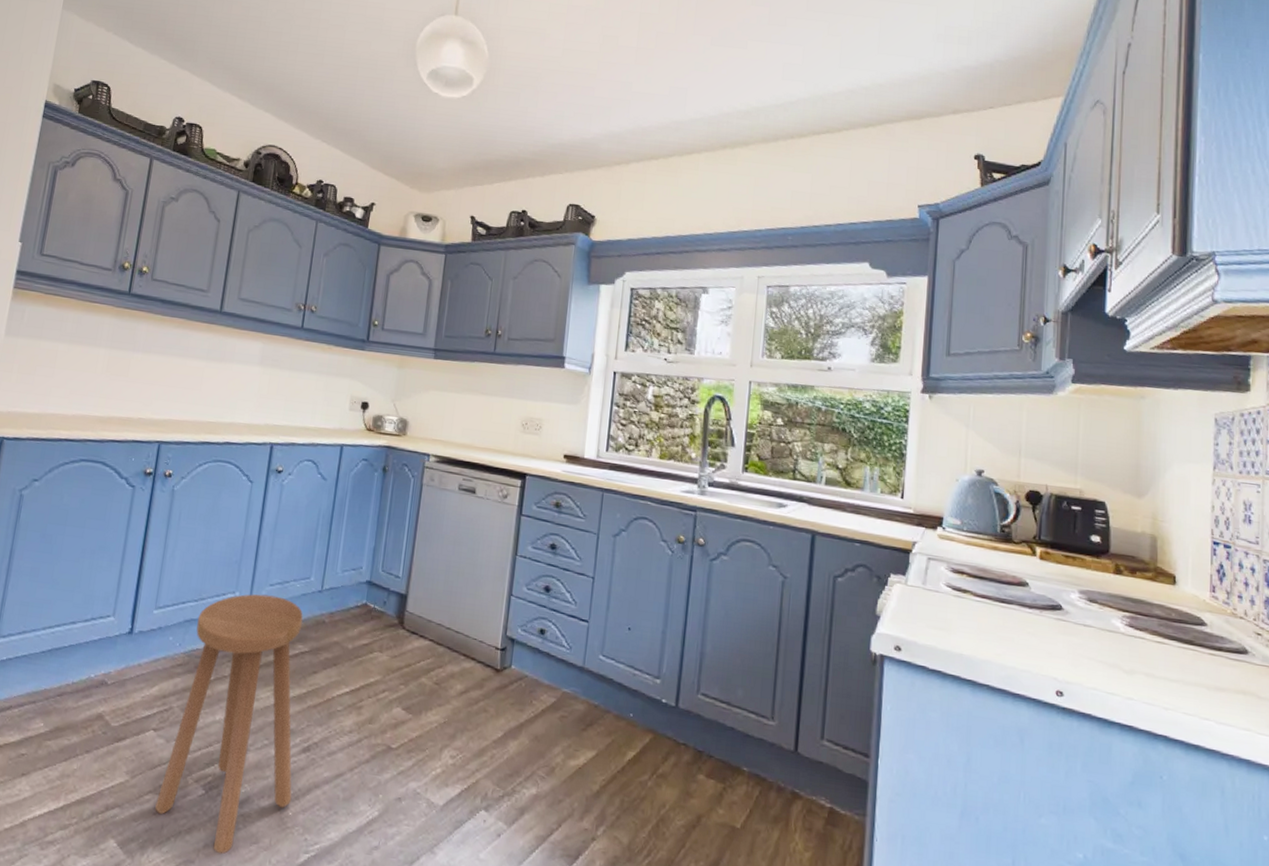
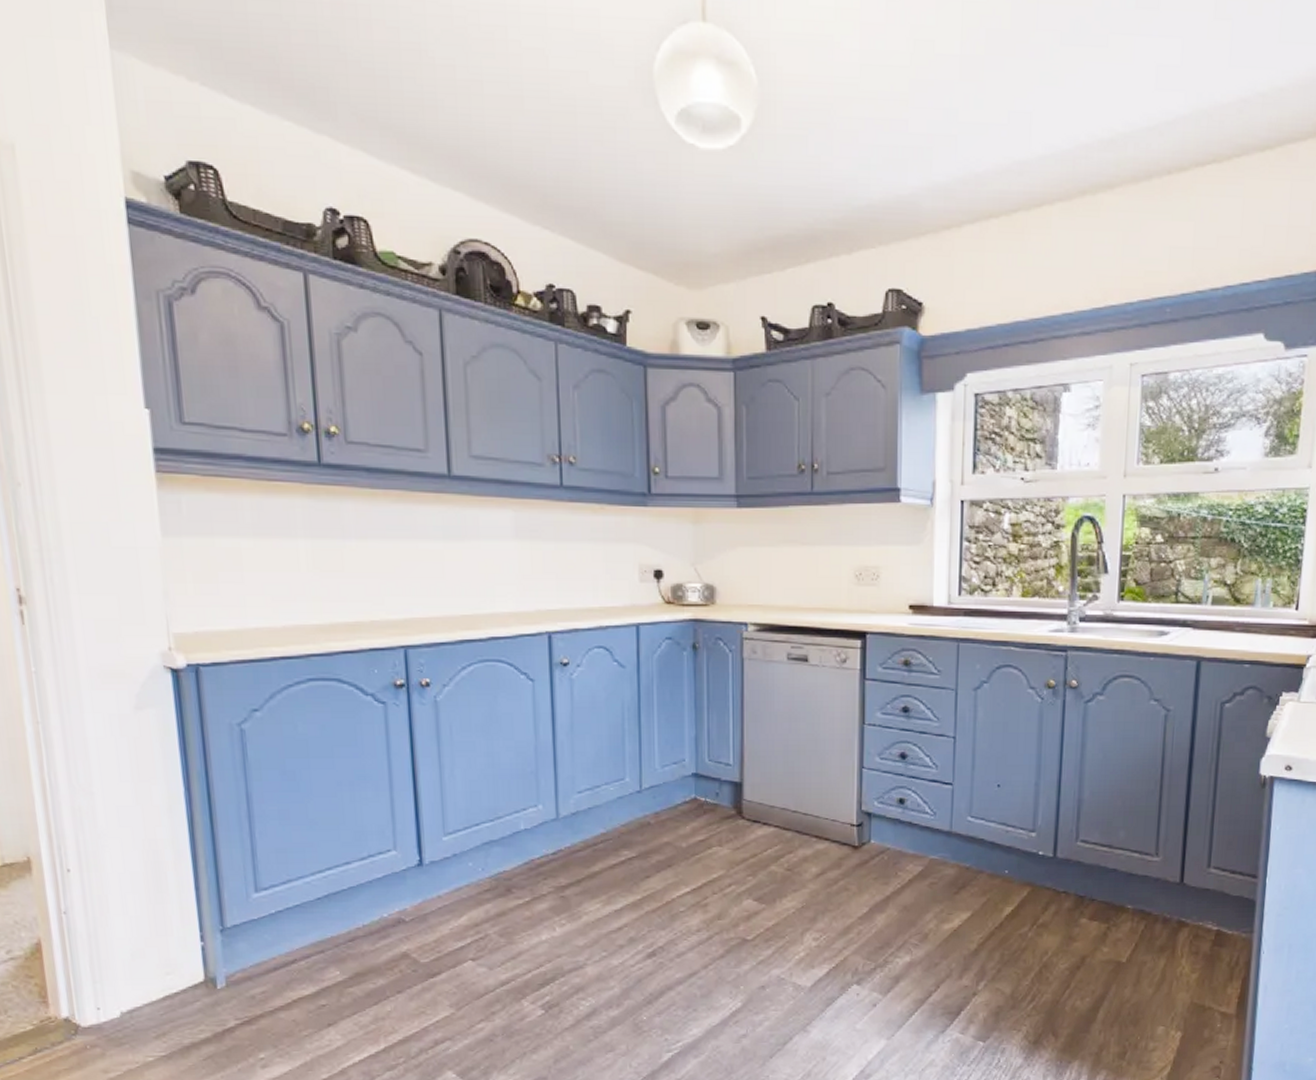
stool: present [155,594,303,854] -> none [491,803,644,1066]

